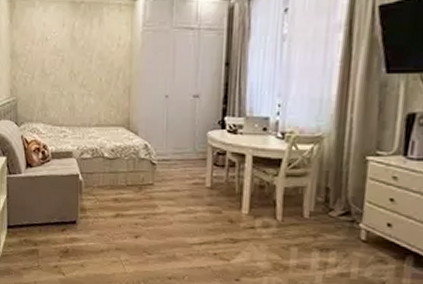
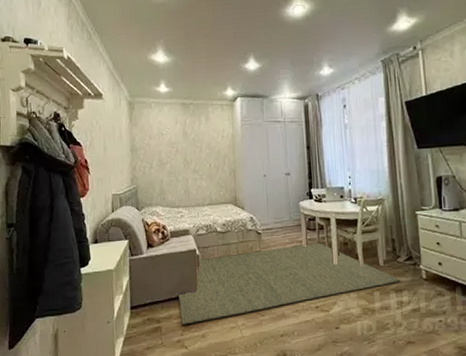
rug: none [58,181,330,252] -> present [179,242,401,325]

